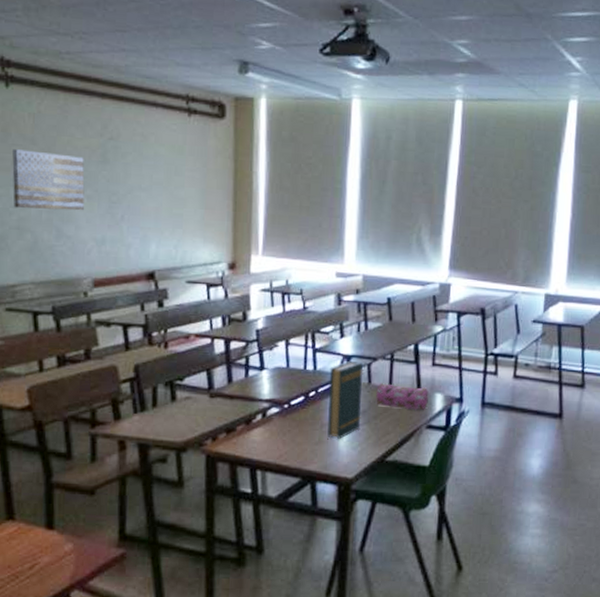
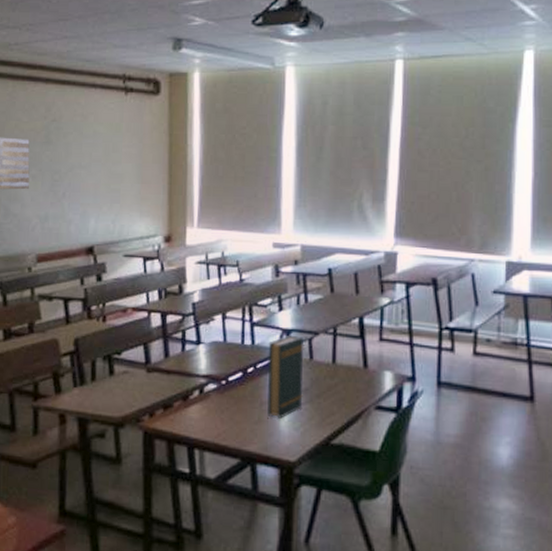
pencil case: present [376,383,429,410] -> none [318,359,376,389]

